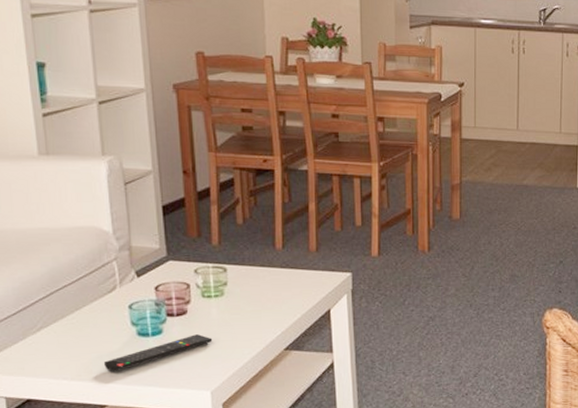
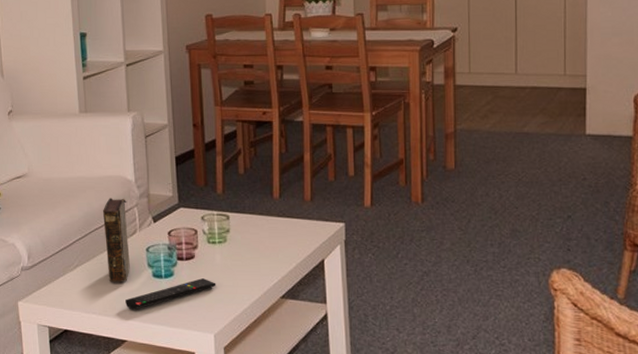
book: none [73,251,109,344] -> present [103,198,130,282]

